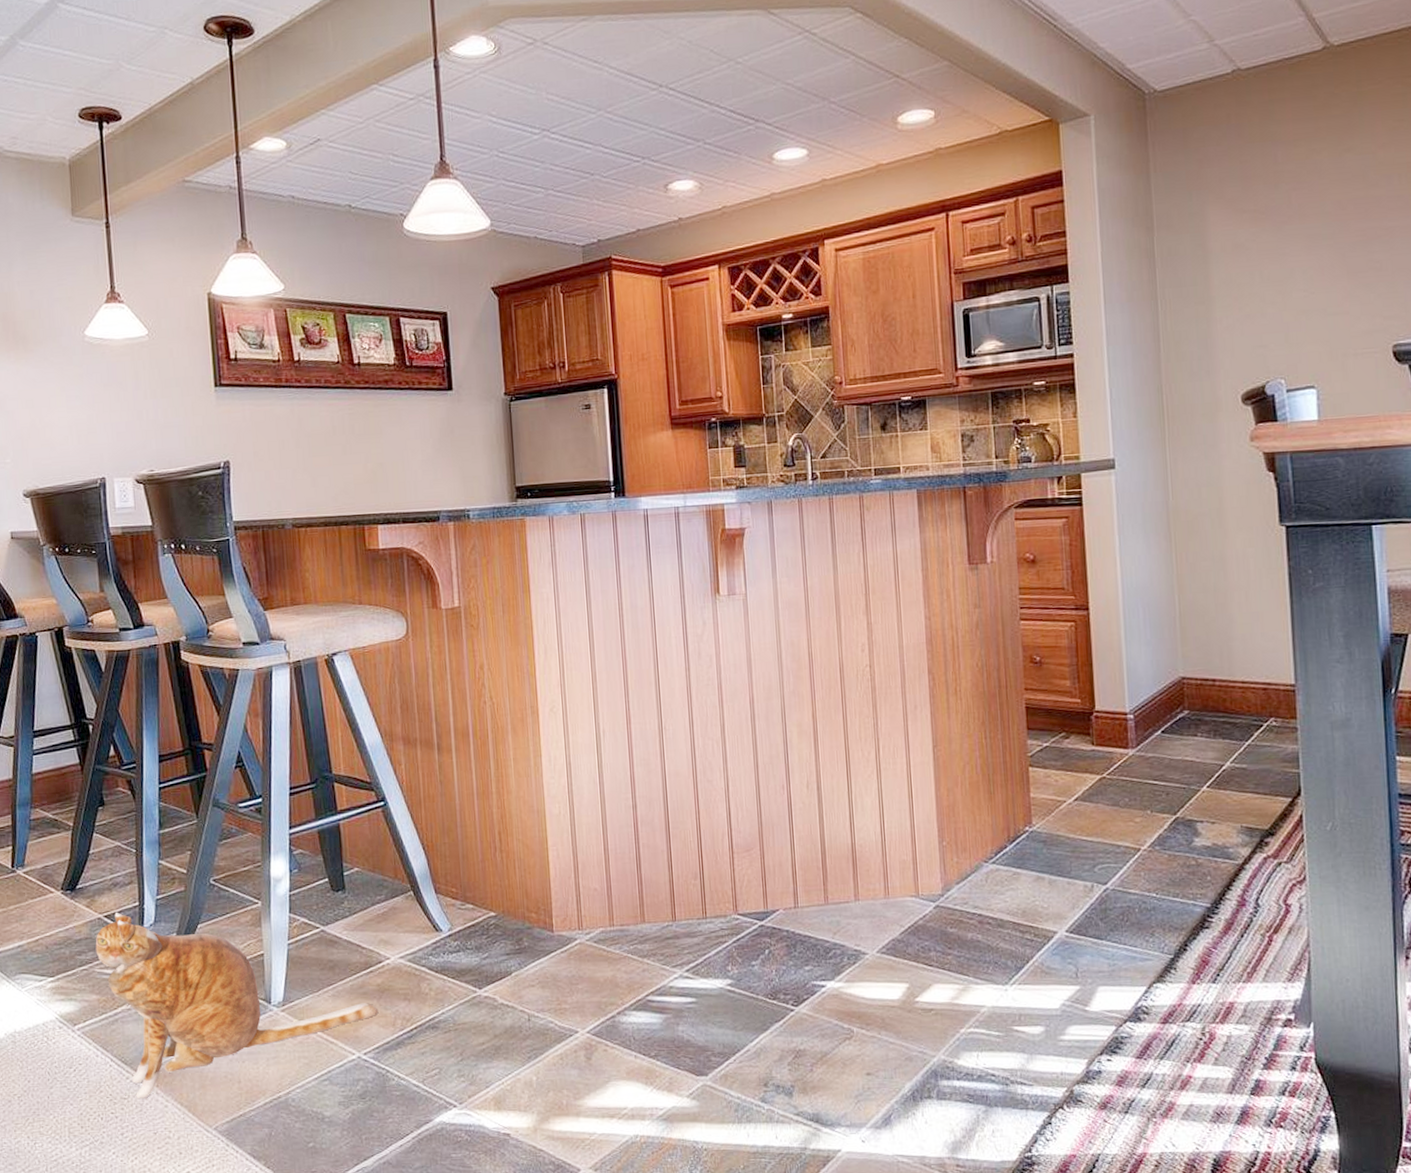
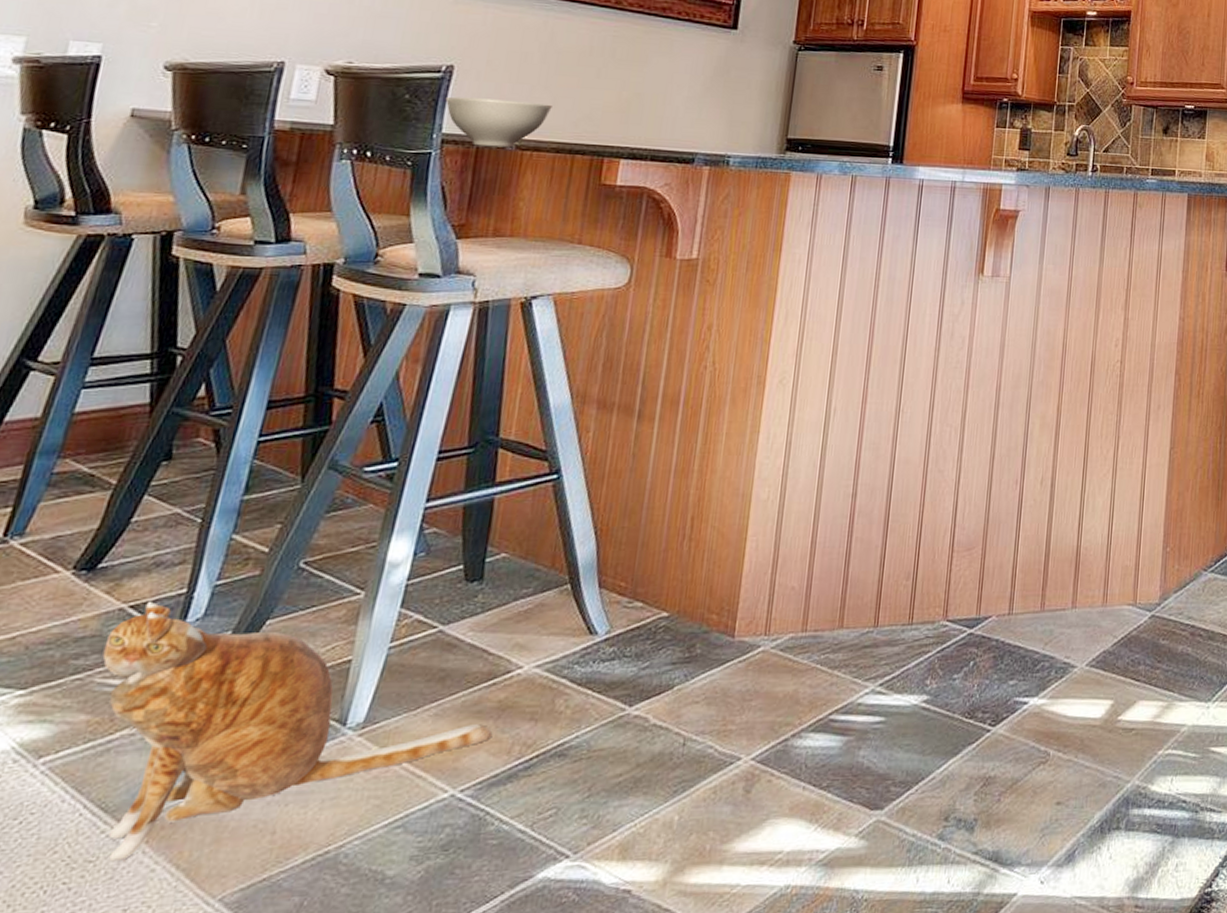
bowl: none [229,484,313,529] -> present [445,96,552,148]

